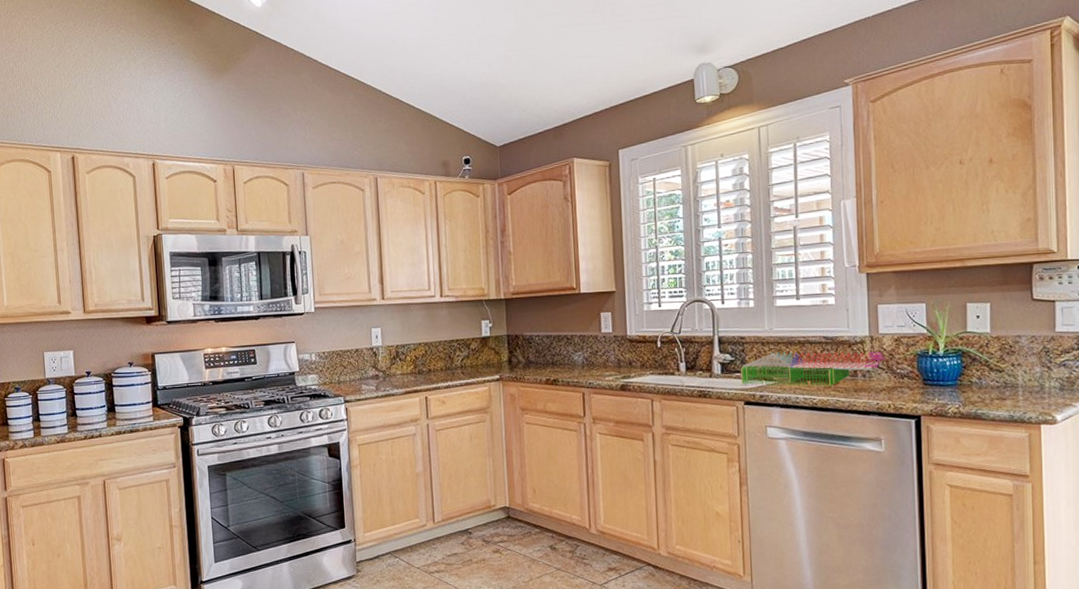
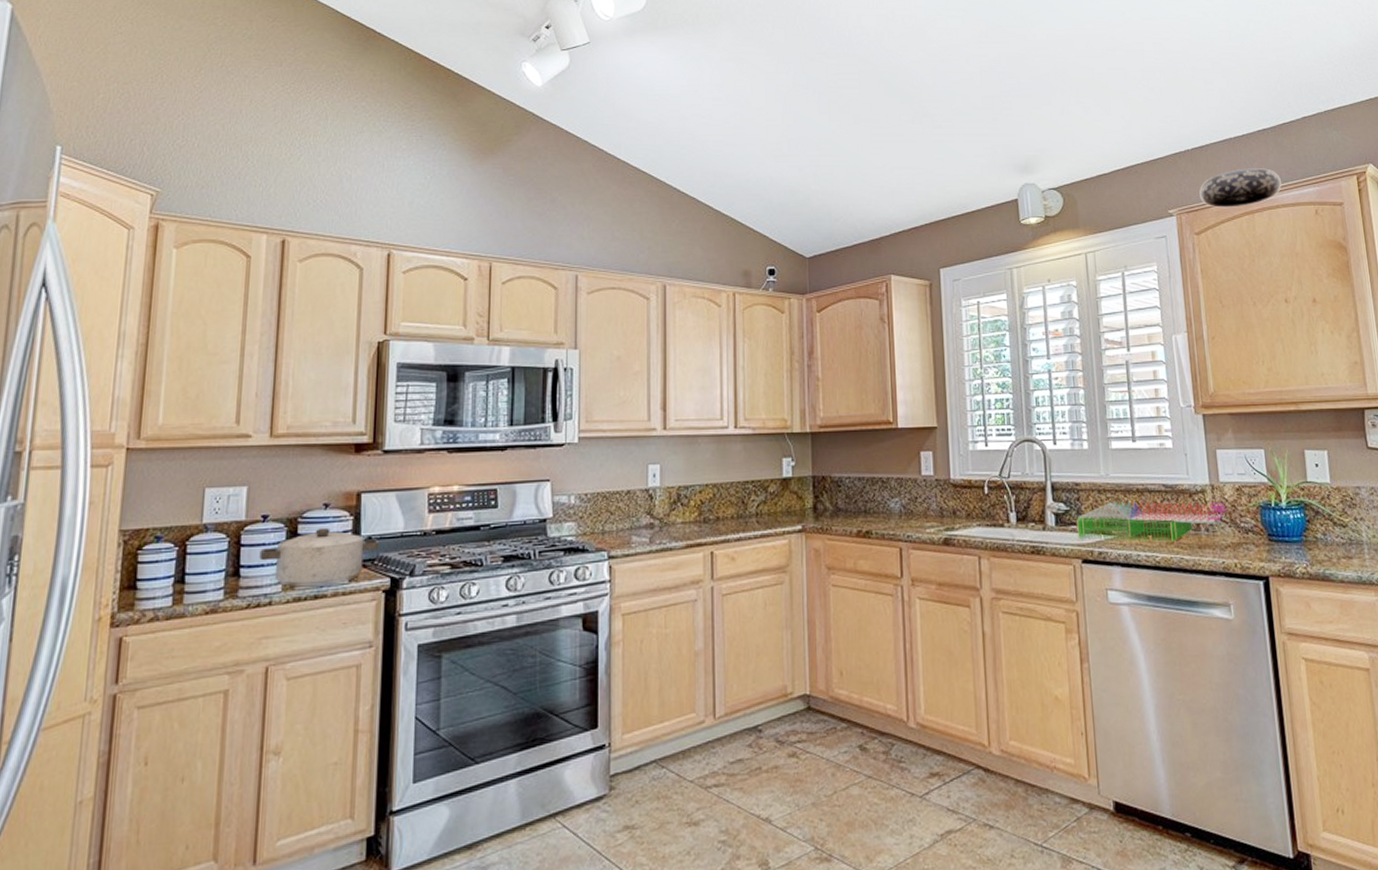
cooking pot: none [88,380,173,424] -> present [259,527,380,588]
decorative bowl: none [878,30,966,74] -> present [1199,168,1282,208]

